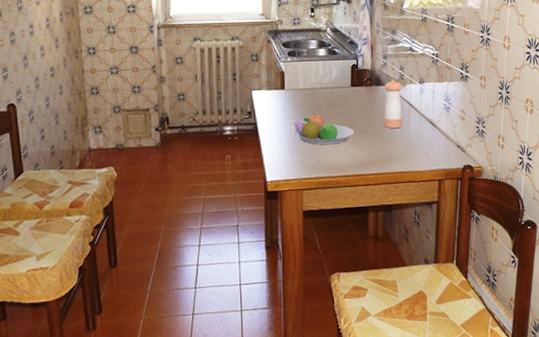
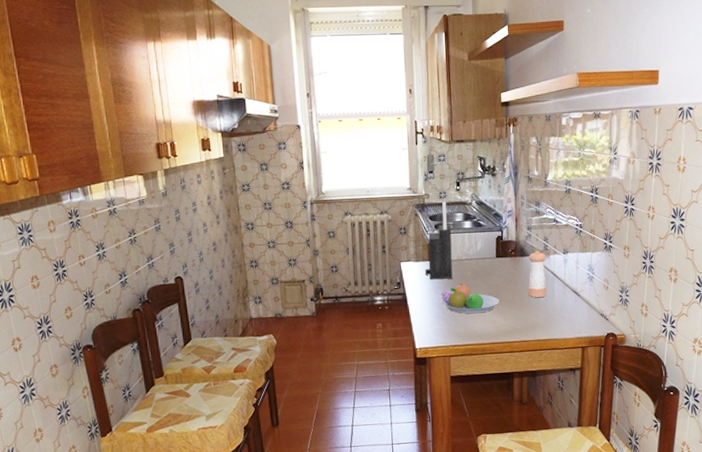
knife block: none [278,27,306,109] -> present [425,201,453,280]

